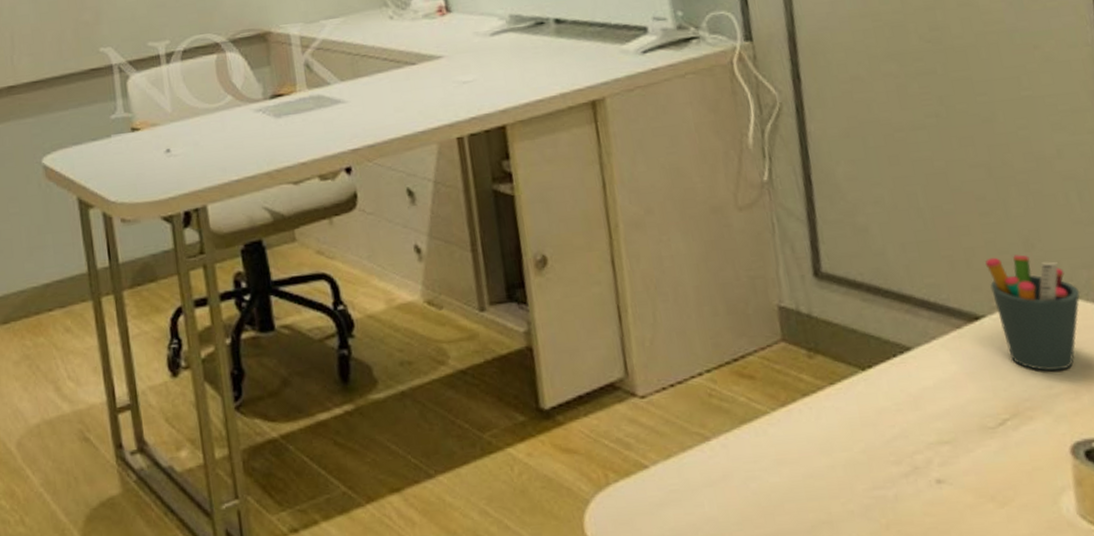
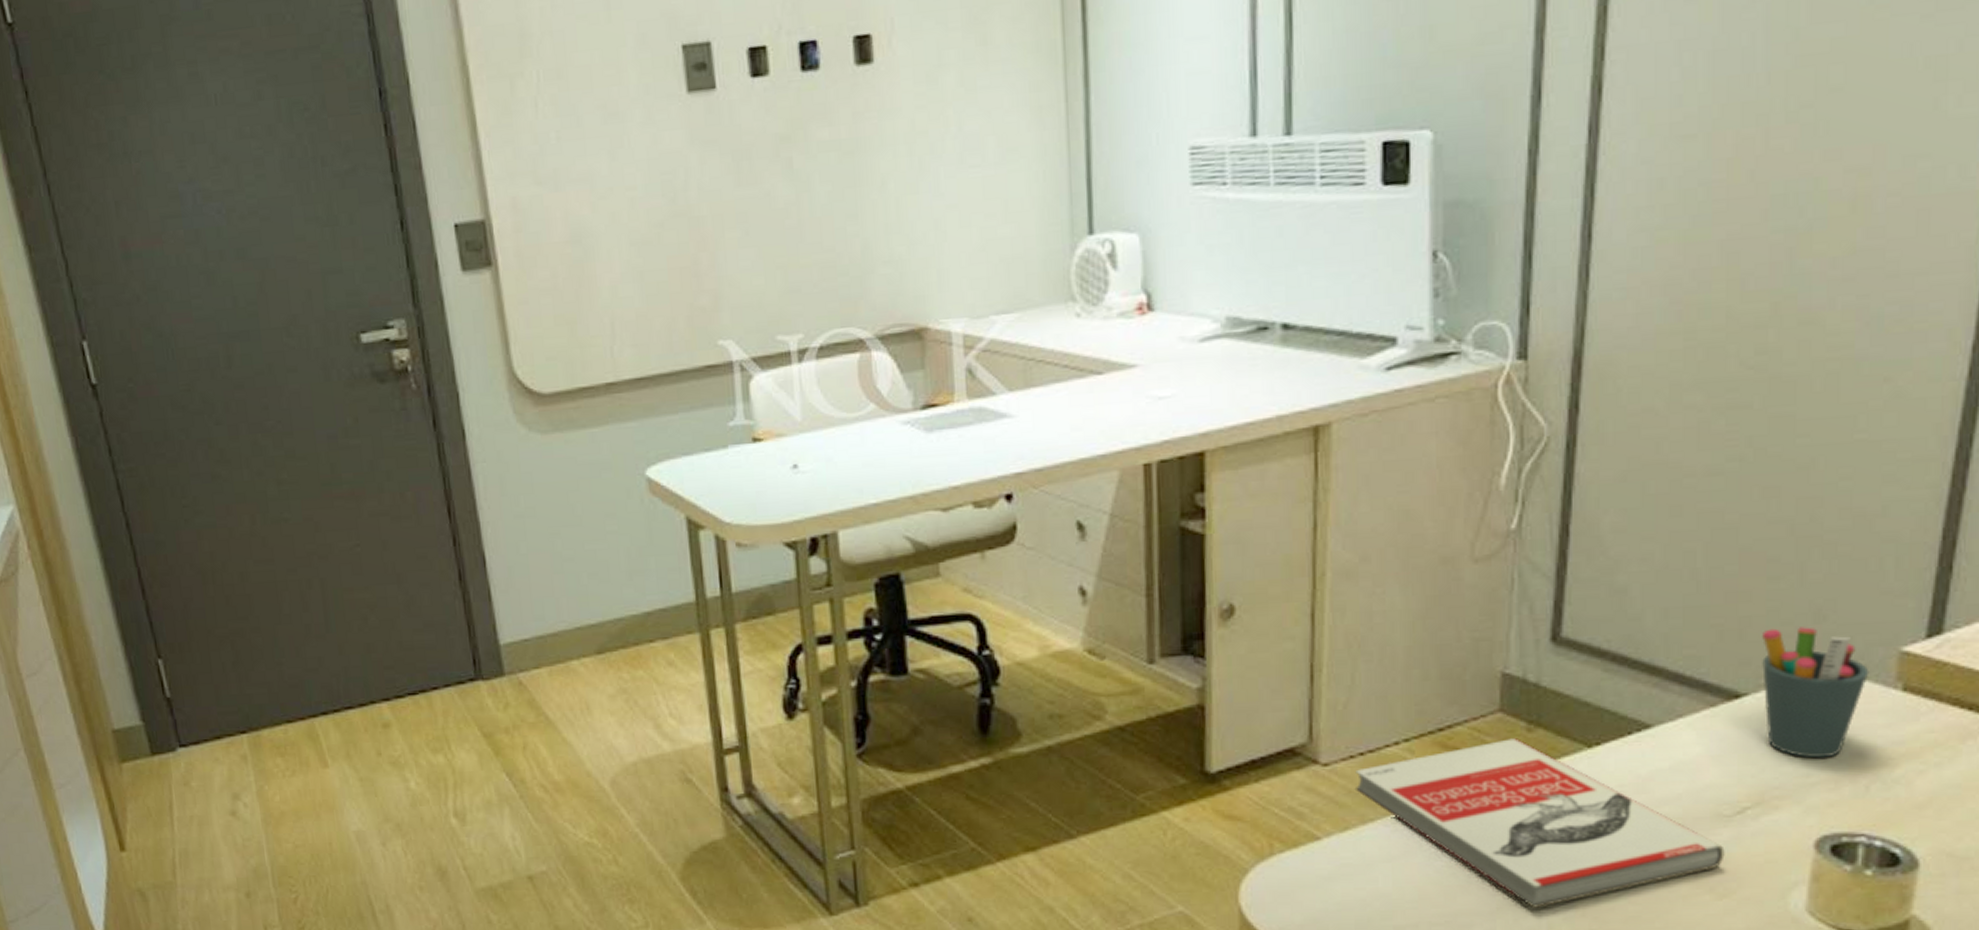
book: none [669,365,998,524] -> present [1354,738,1725,908]

